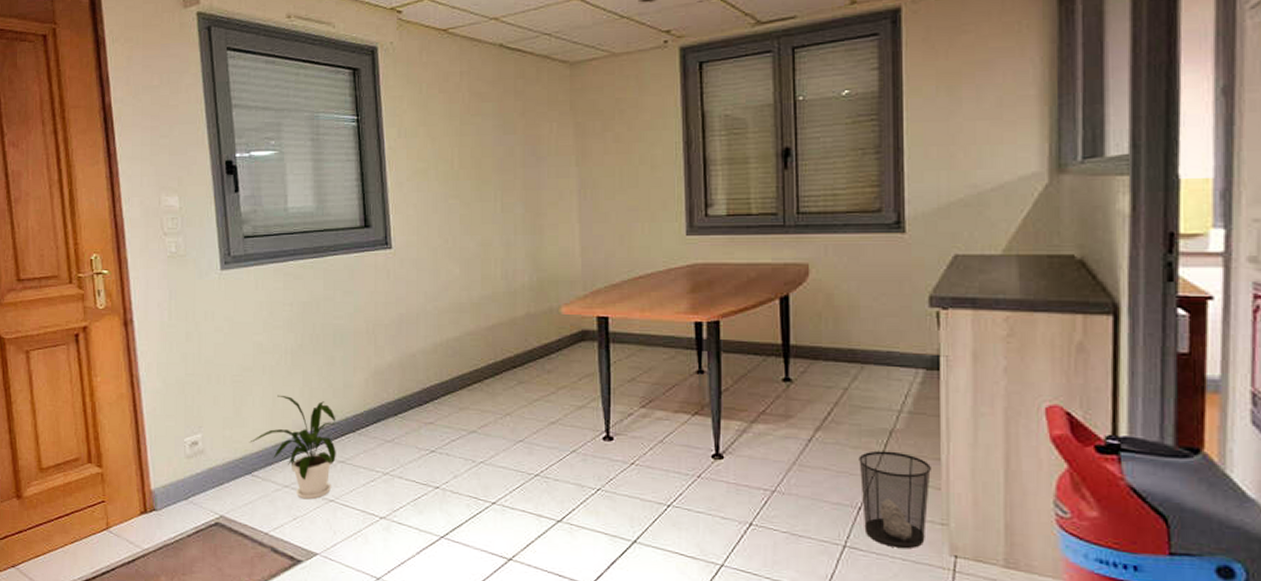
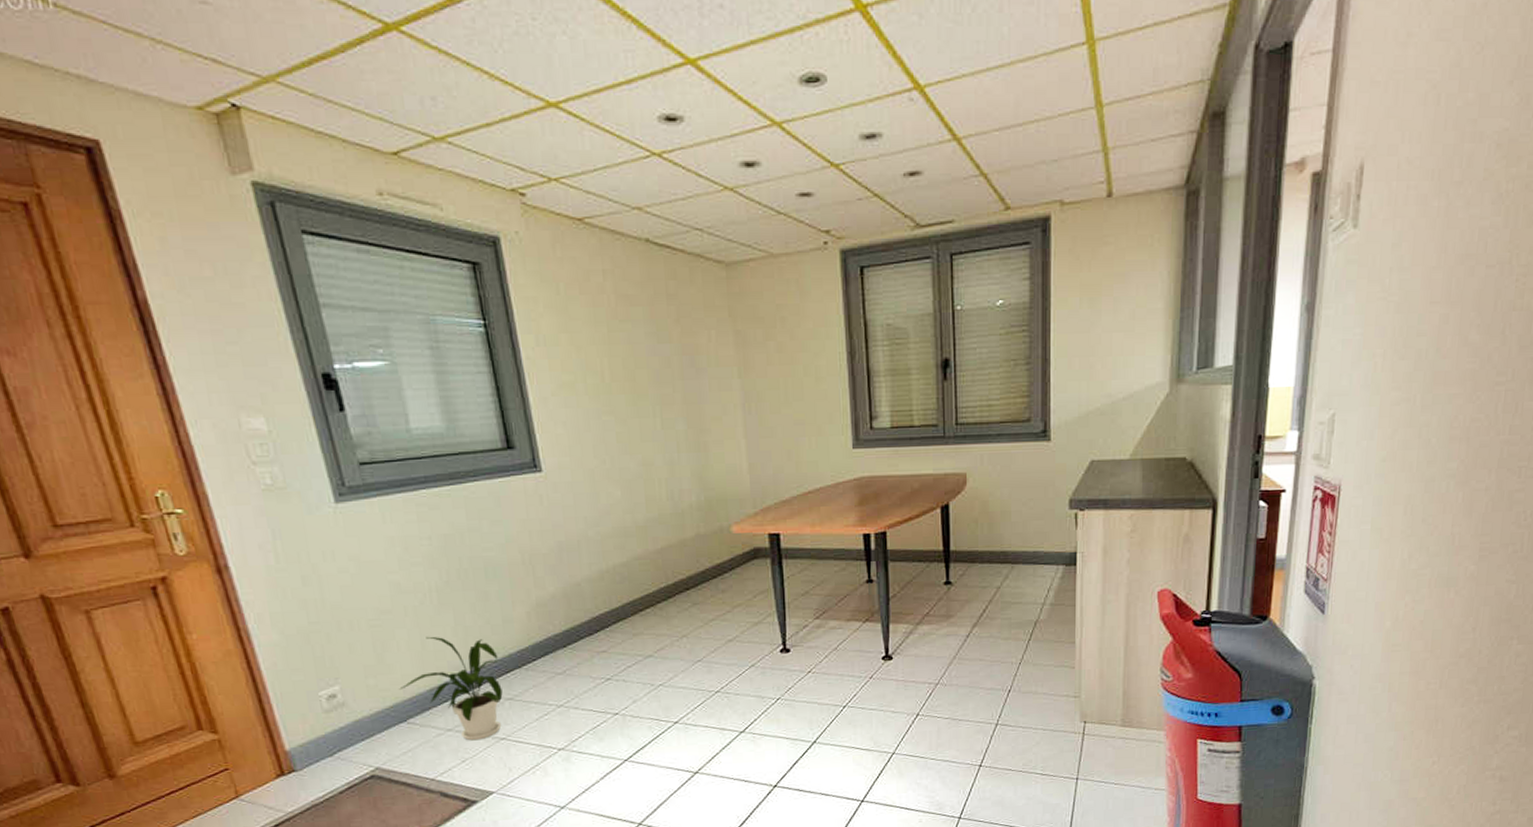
waste bin: present [859,450,931,549] -> none [1009,639,1067,721]

